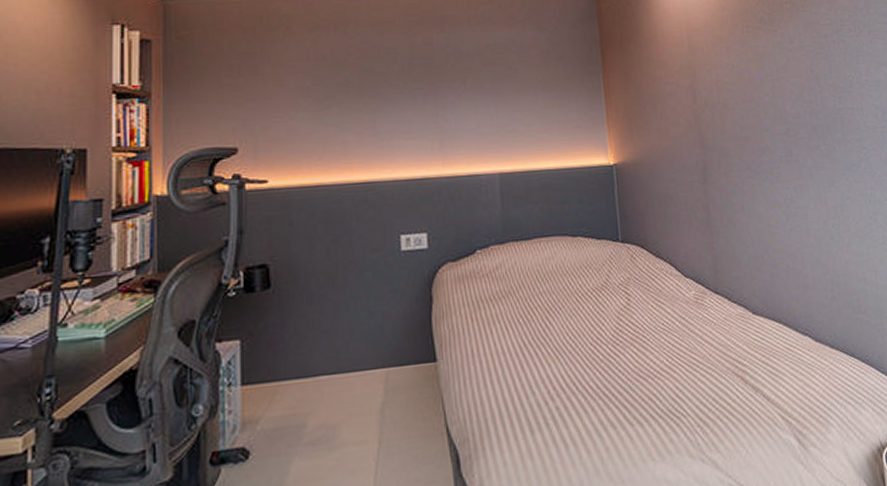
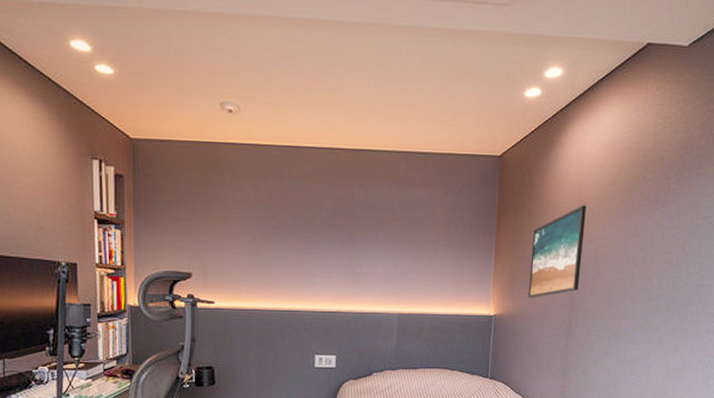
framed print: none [644,32,706,141] -> present [527,205,587,298]

